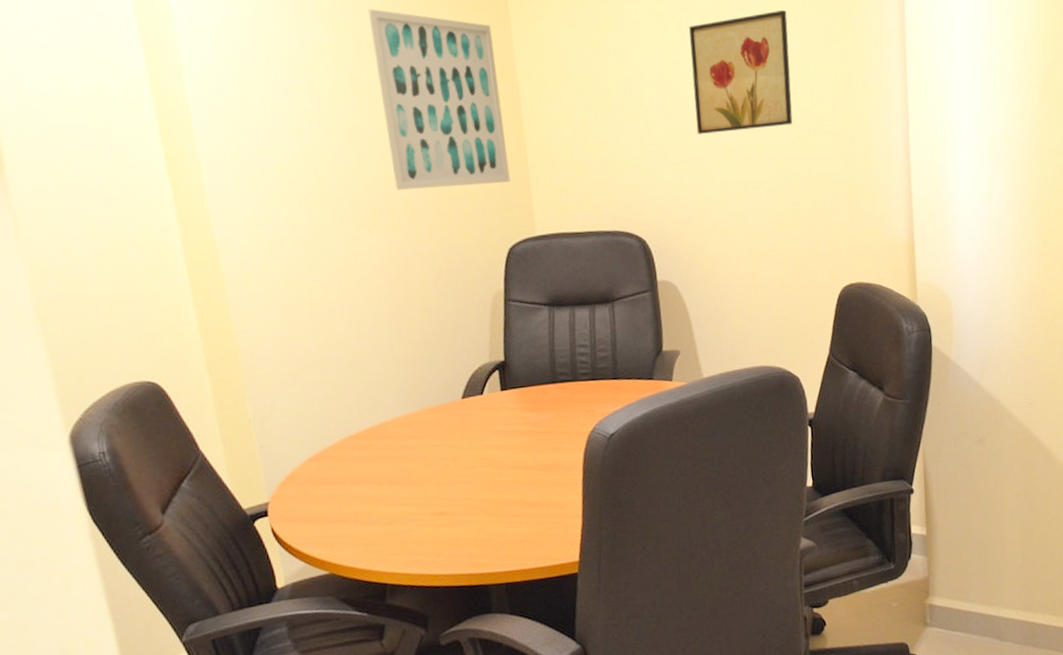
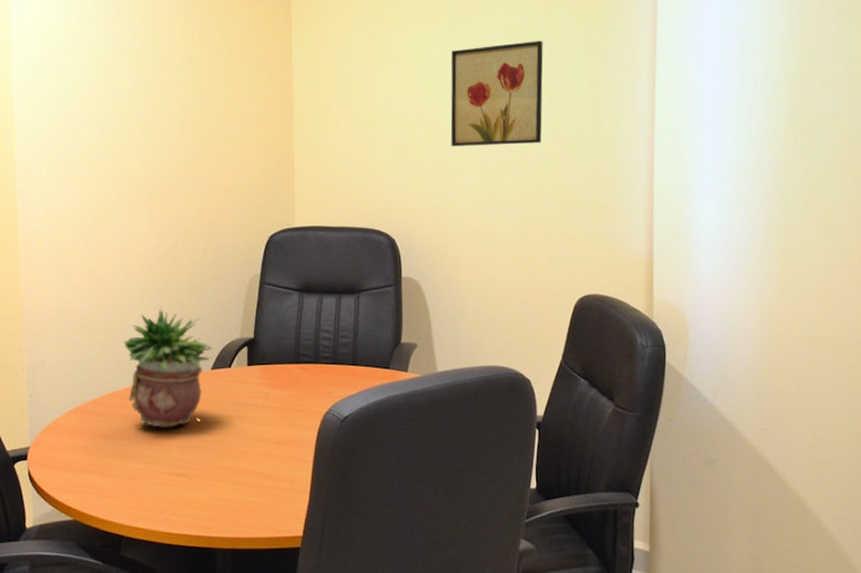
potted plant: none [360,336,461,467] -> present [124,307,213,427]
wall art: present [368,9,511,190] -> none [171,23,277,179]

